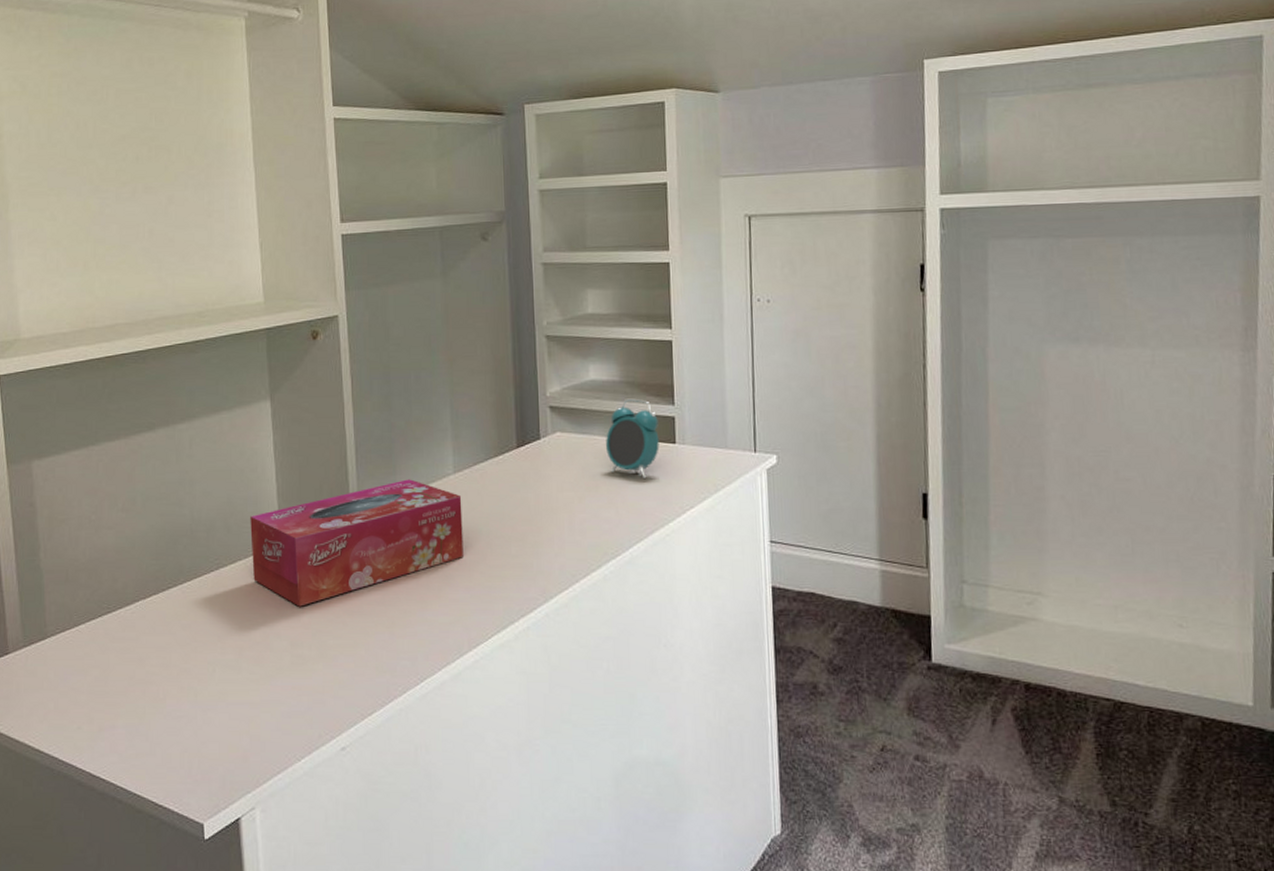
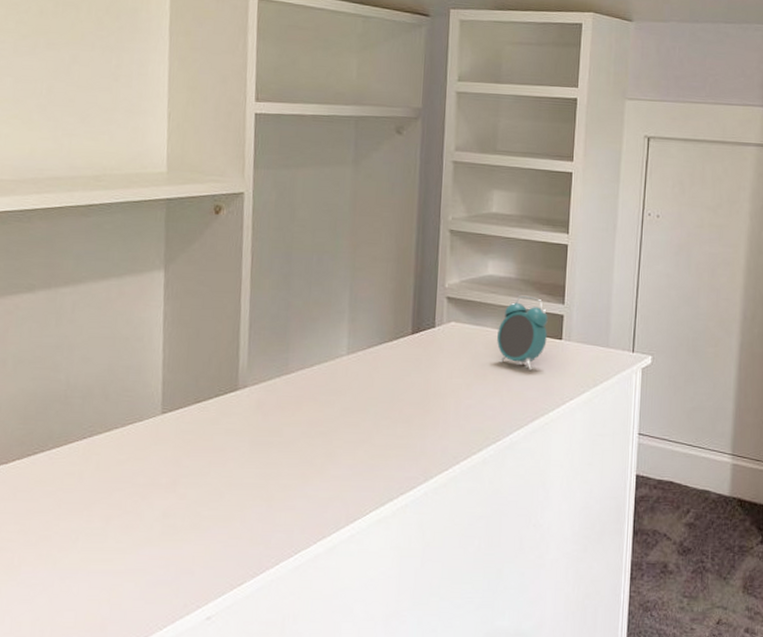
tissue box: present [250,479,463,607] -> none [129,357,353,477]

